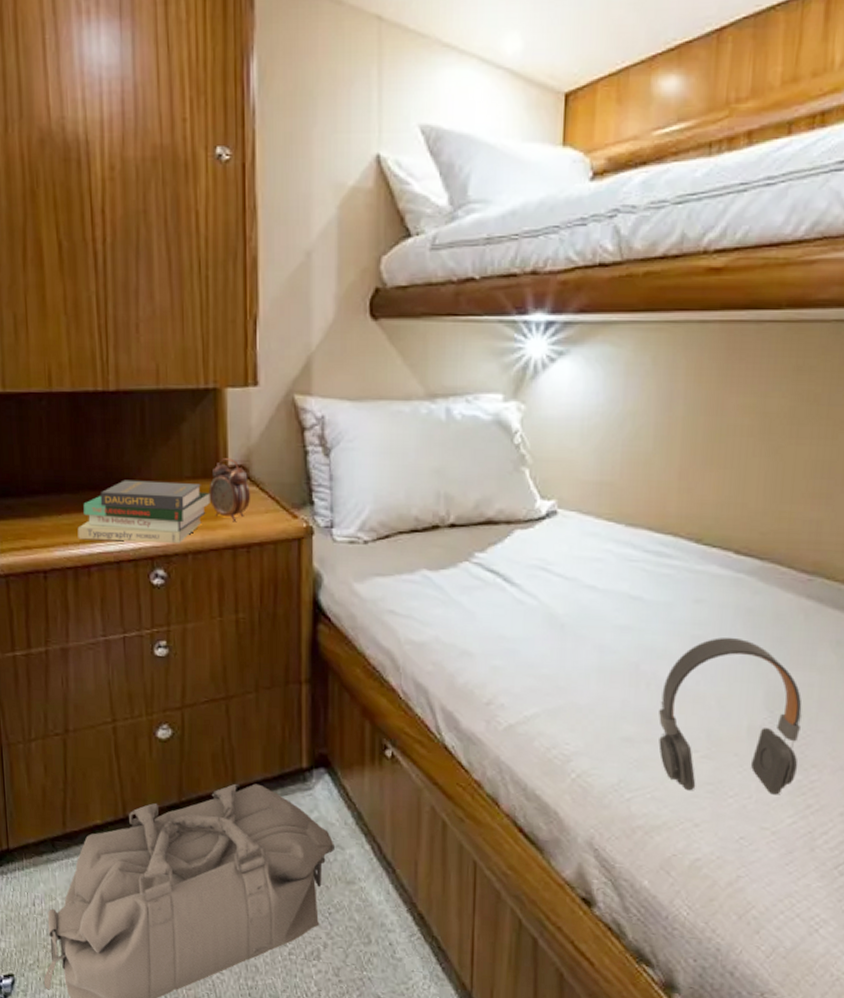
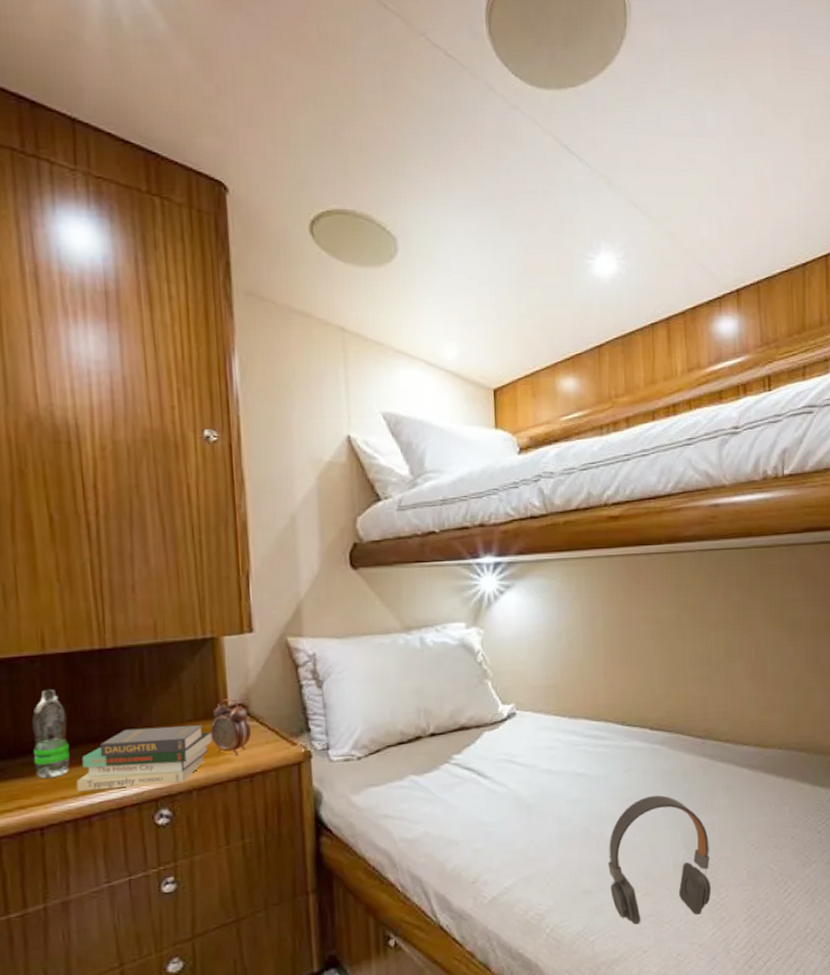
bottle: none [38,430,72,523] -> present [31,690,70,780]

